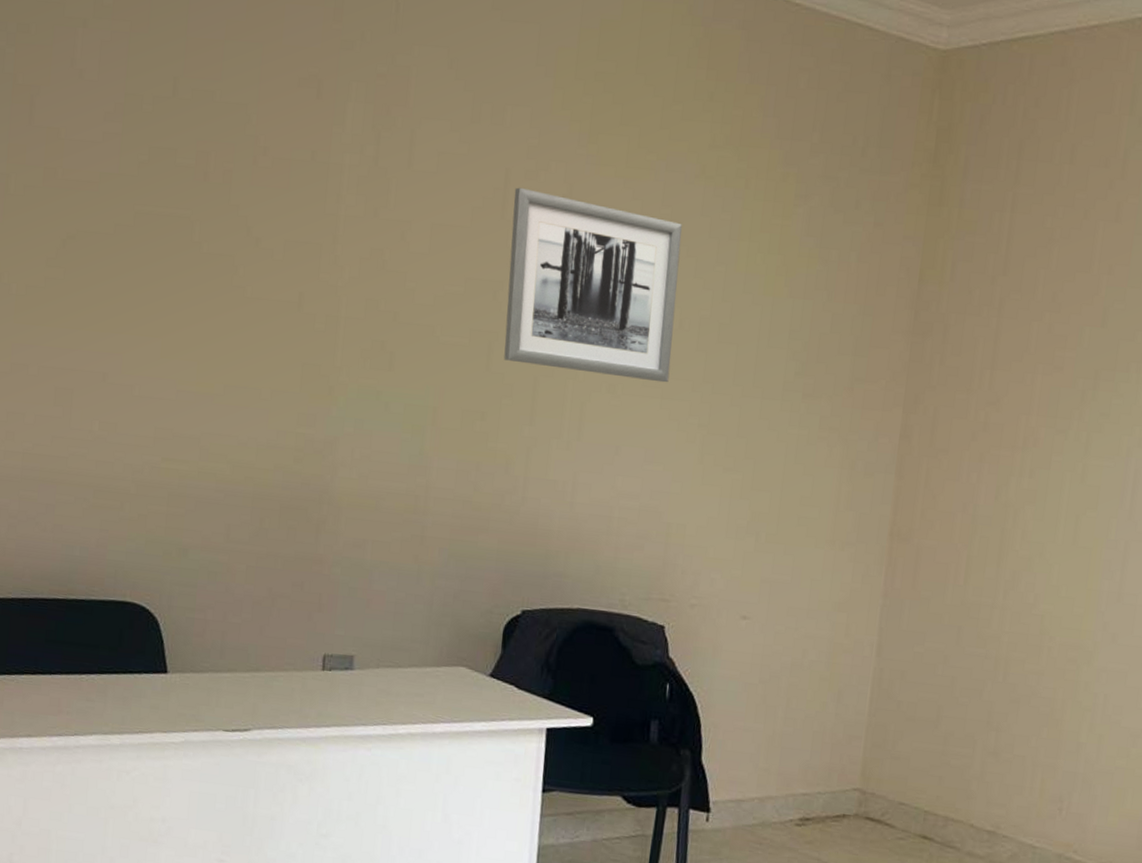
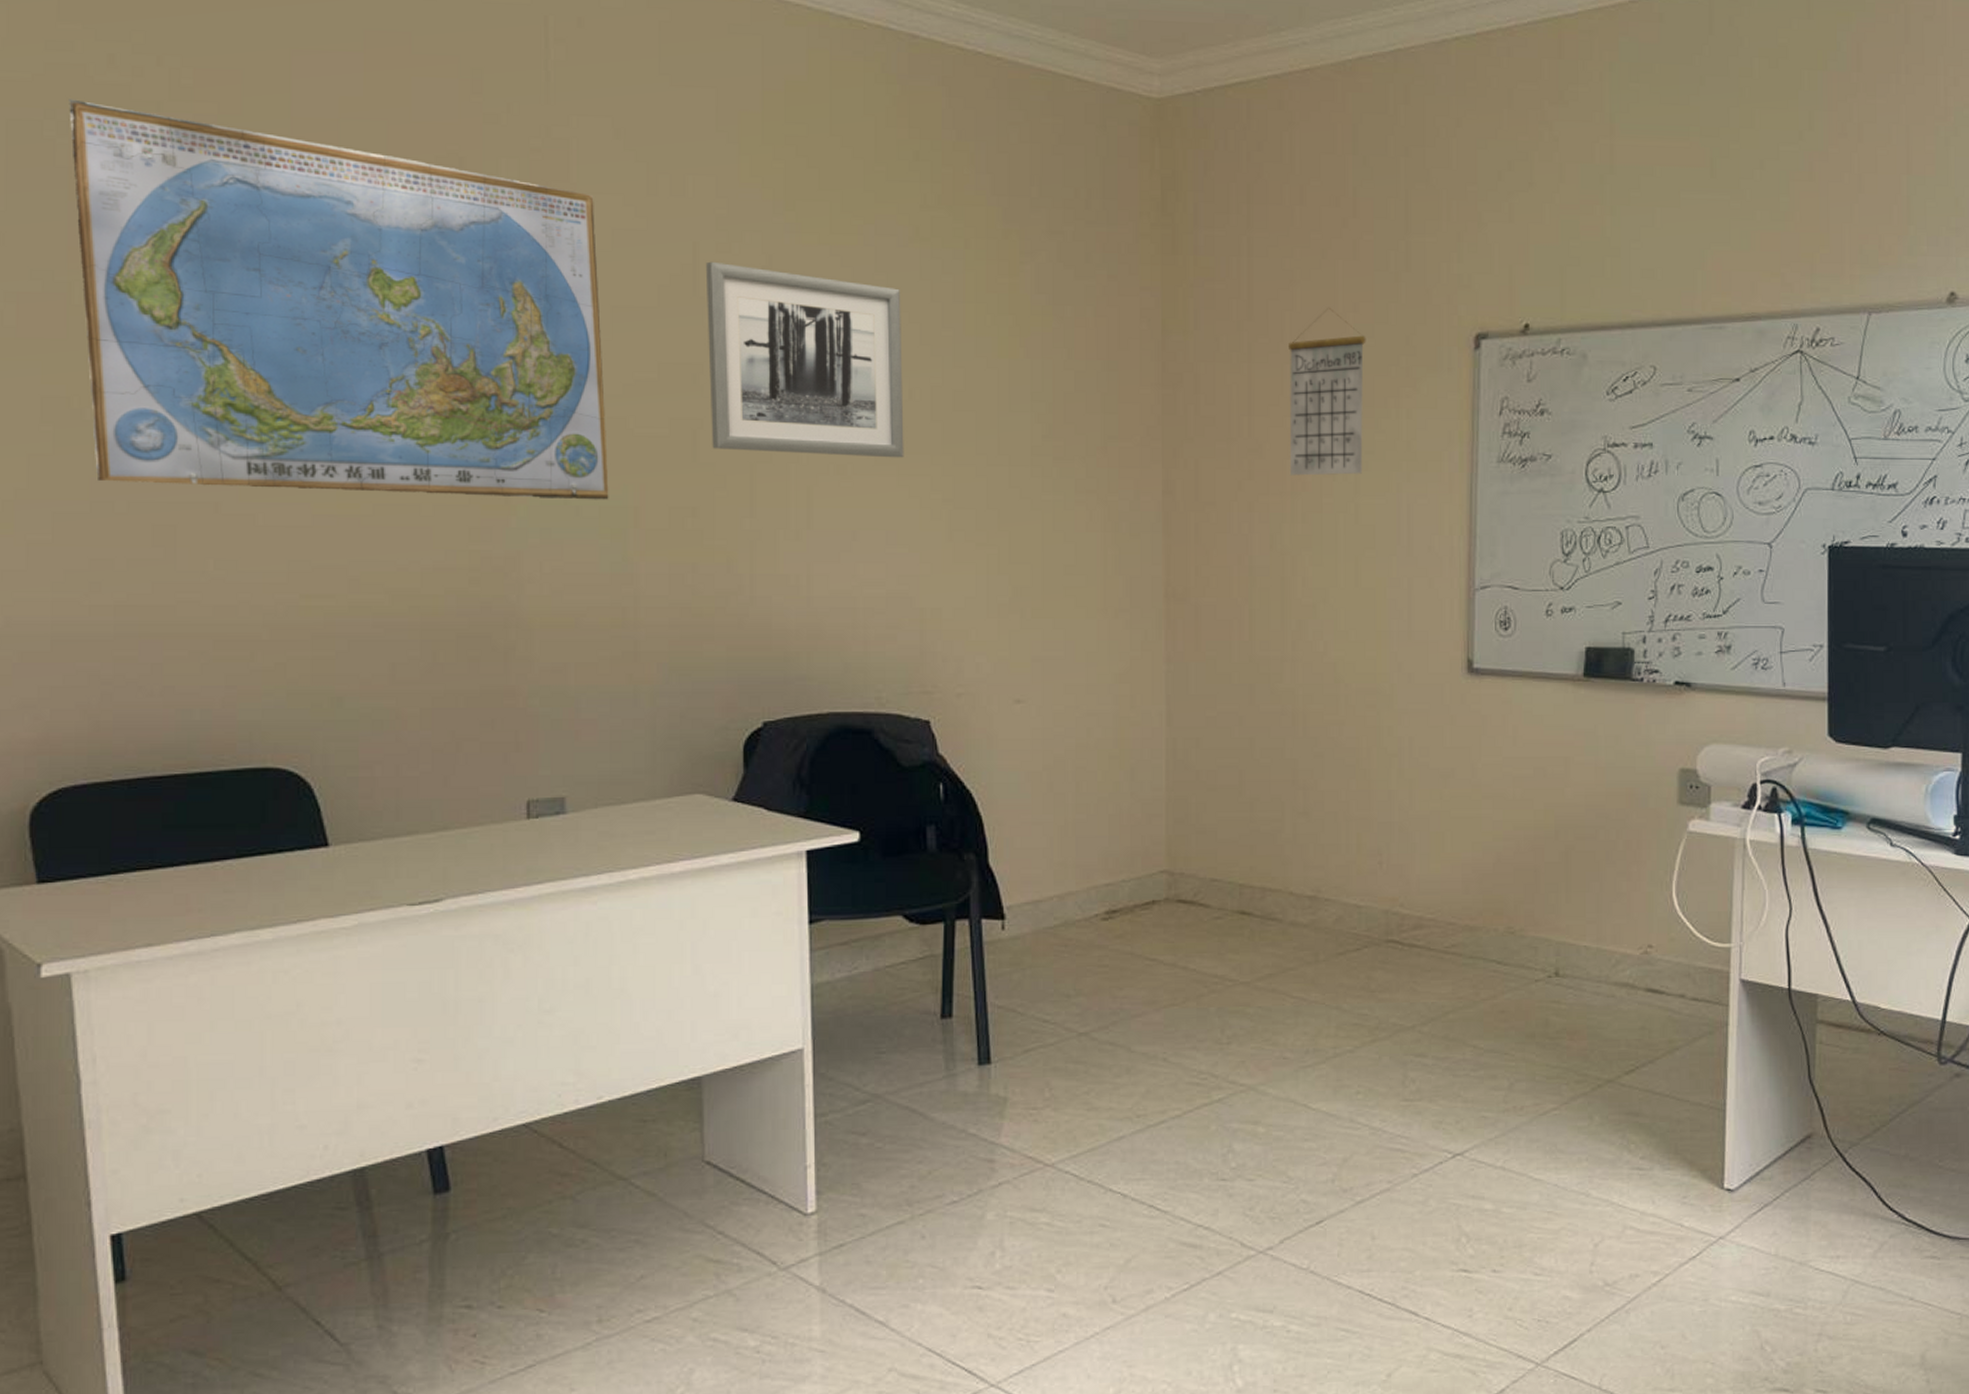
world map: none [16,14,426,399] -> present [69,99,609,500]
calendar: none [1024,268,1117,435] -> present [1289,307,1366,476]

